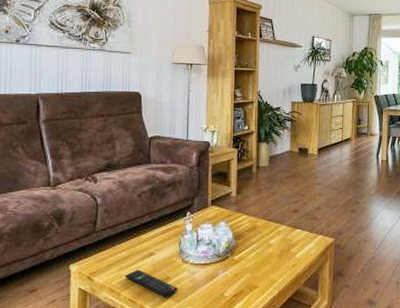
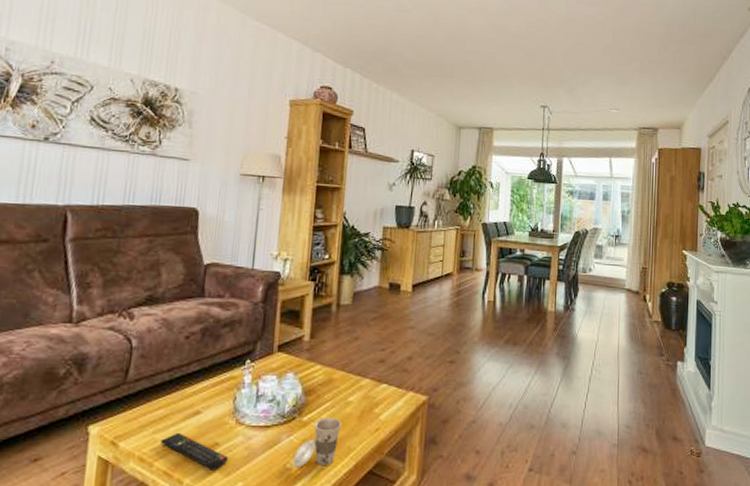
cup: none [229,257,266,296] -> present [293,418,342,468]

